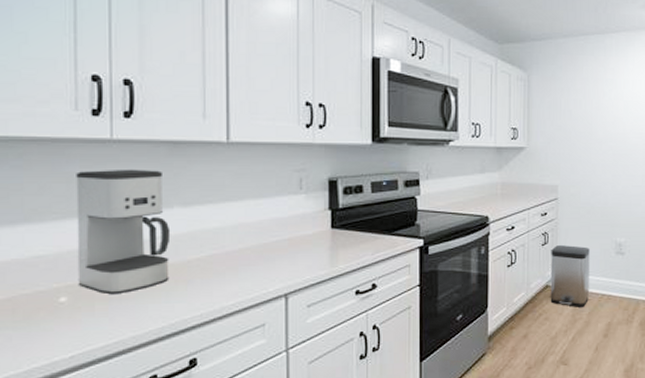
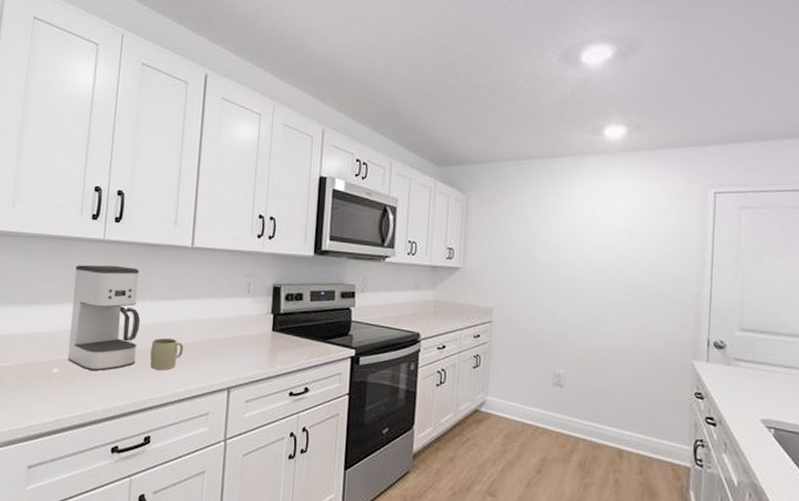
mug: none [187,248,229,284] -> present [150,338,184,370]
pedal bin: present [550,245,590,307] -> none [479,369,525,438]

